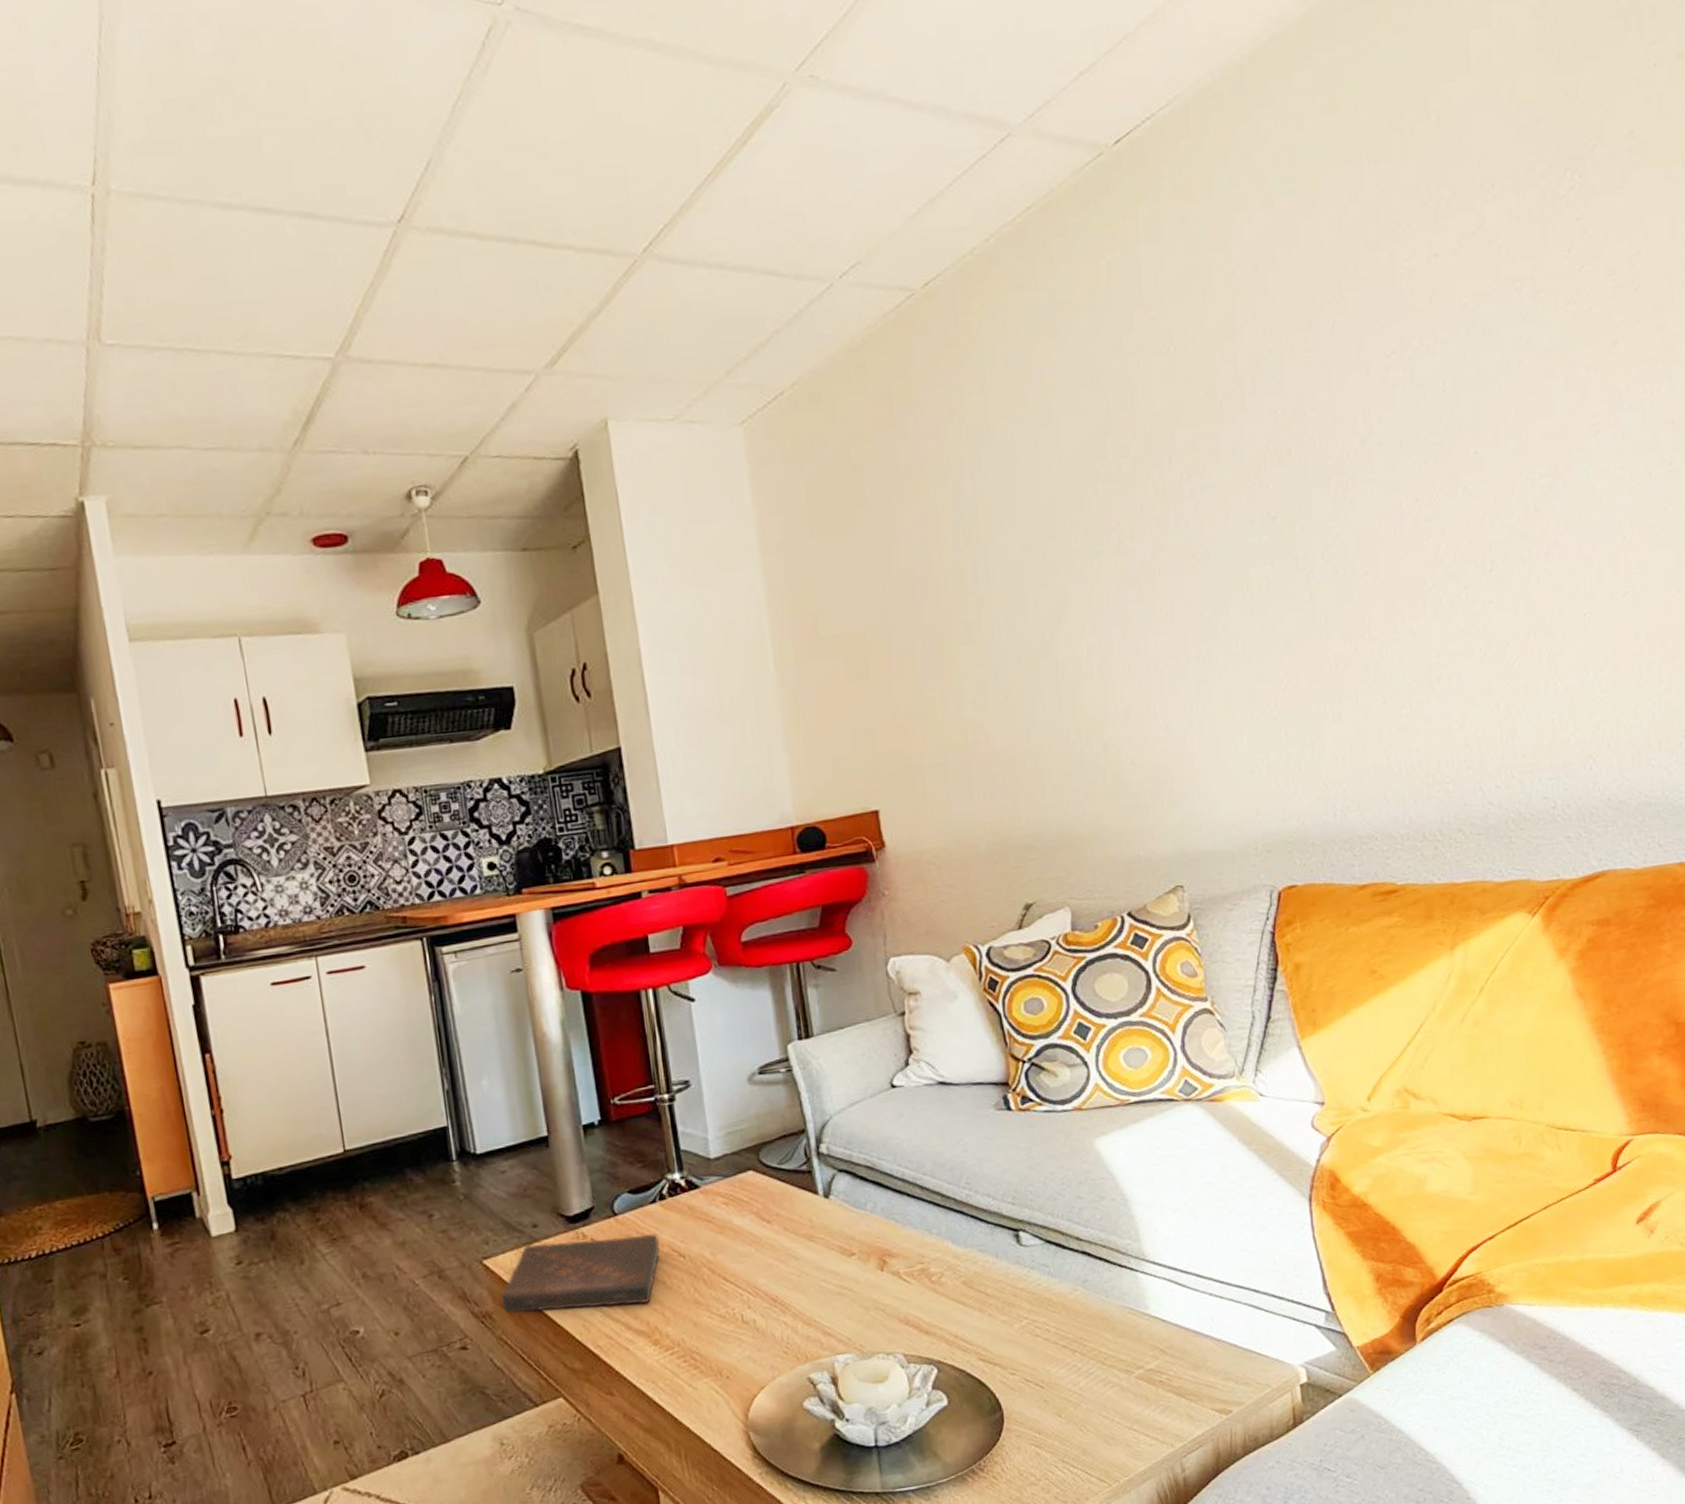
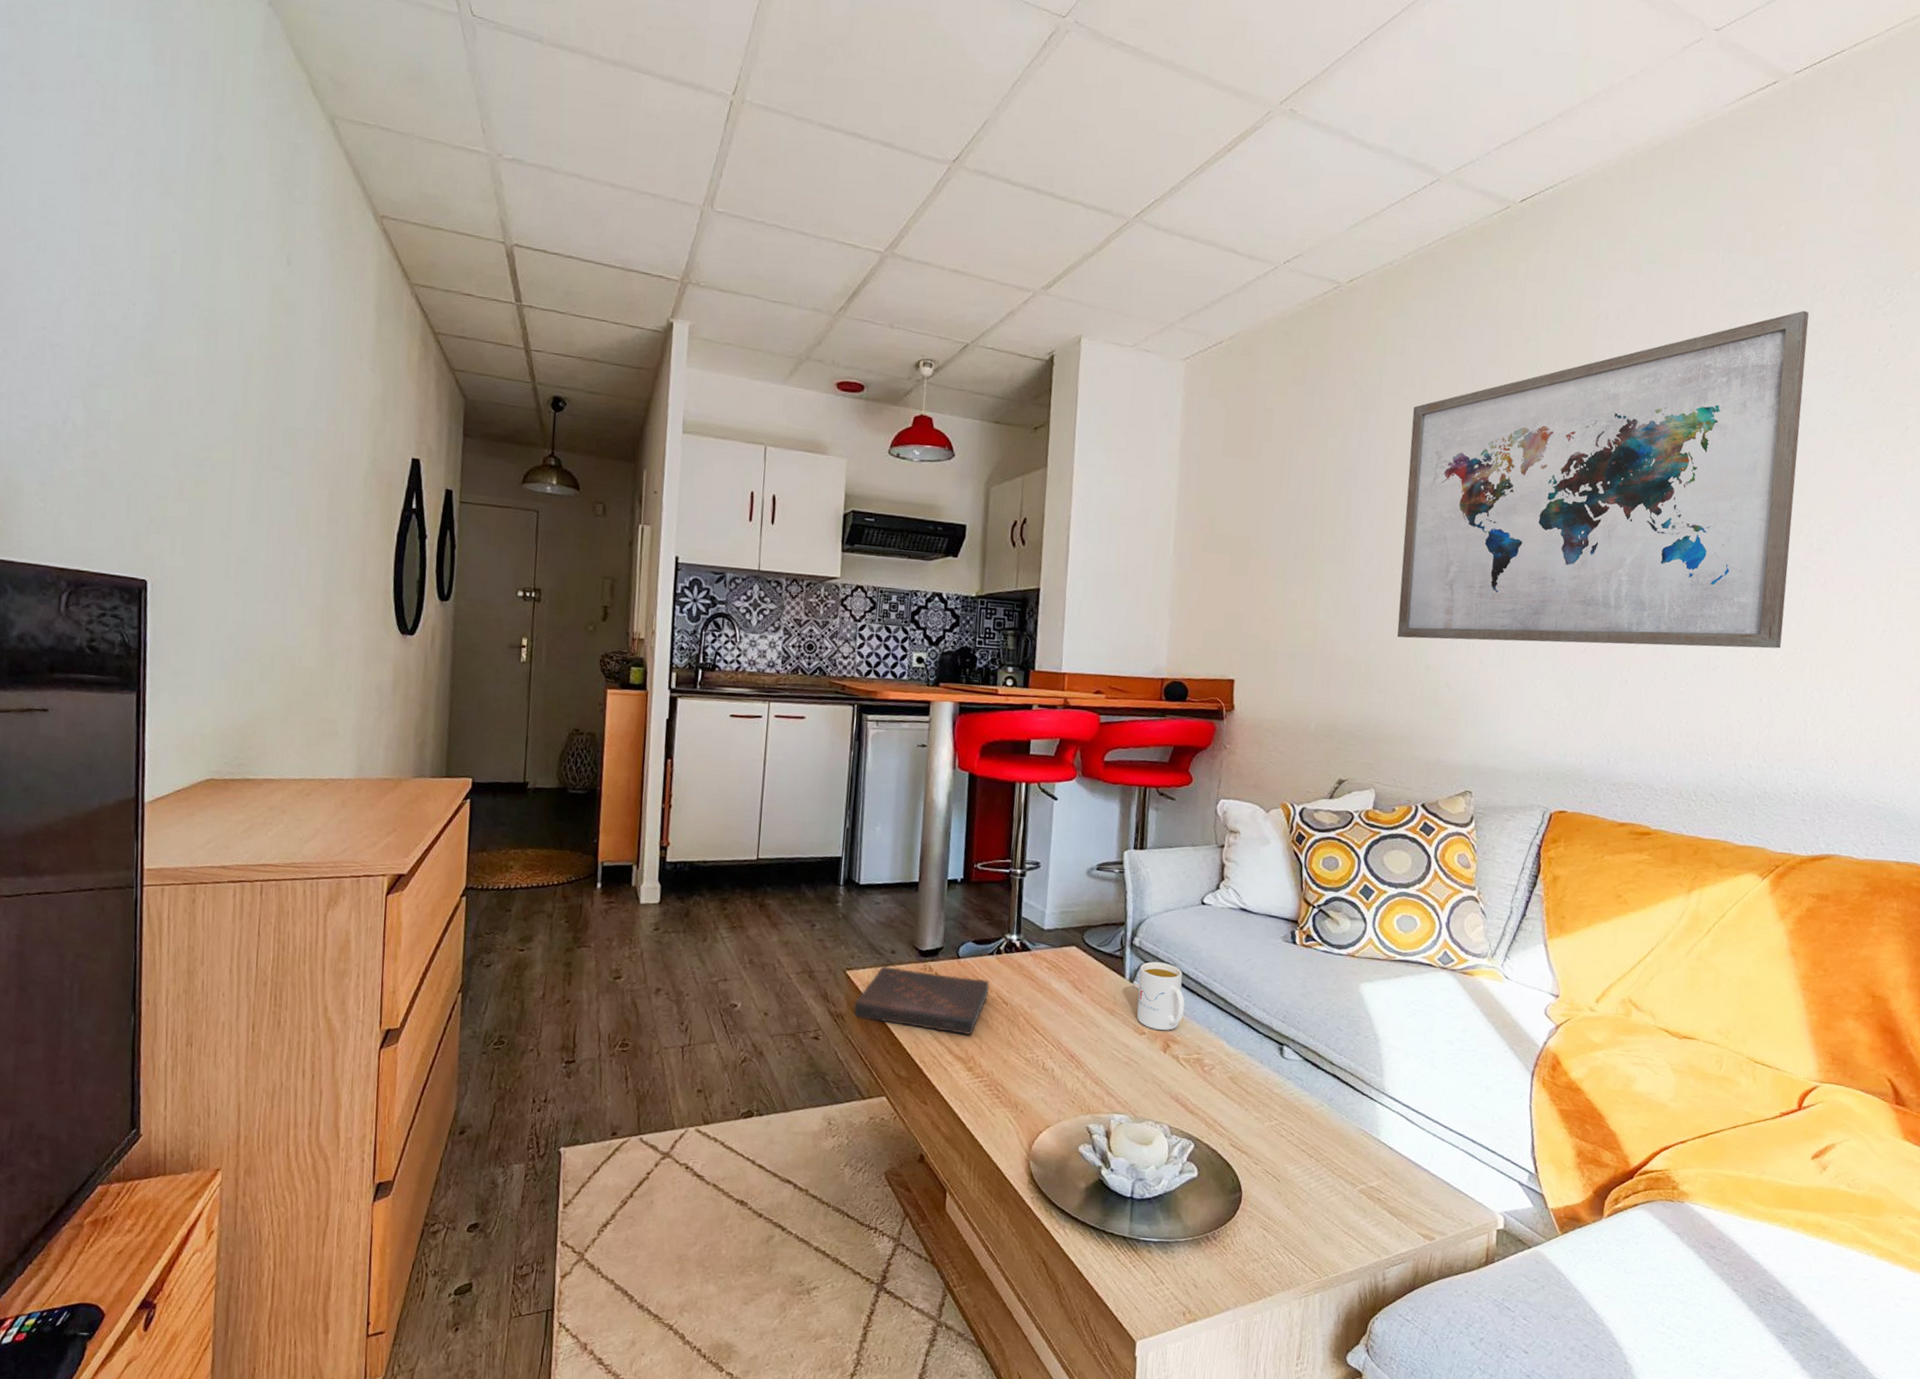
mug: none [833,1166,896,1247] -> present [1136,961,1185,1031]
wall art: none [1031,218,1512,719] -> present [1397,310,1809,649]

